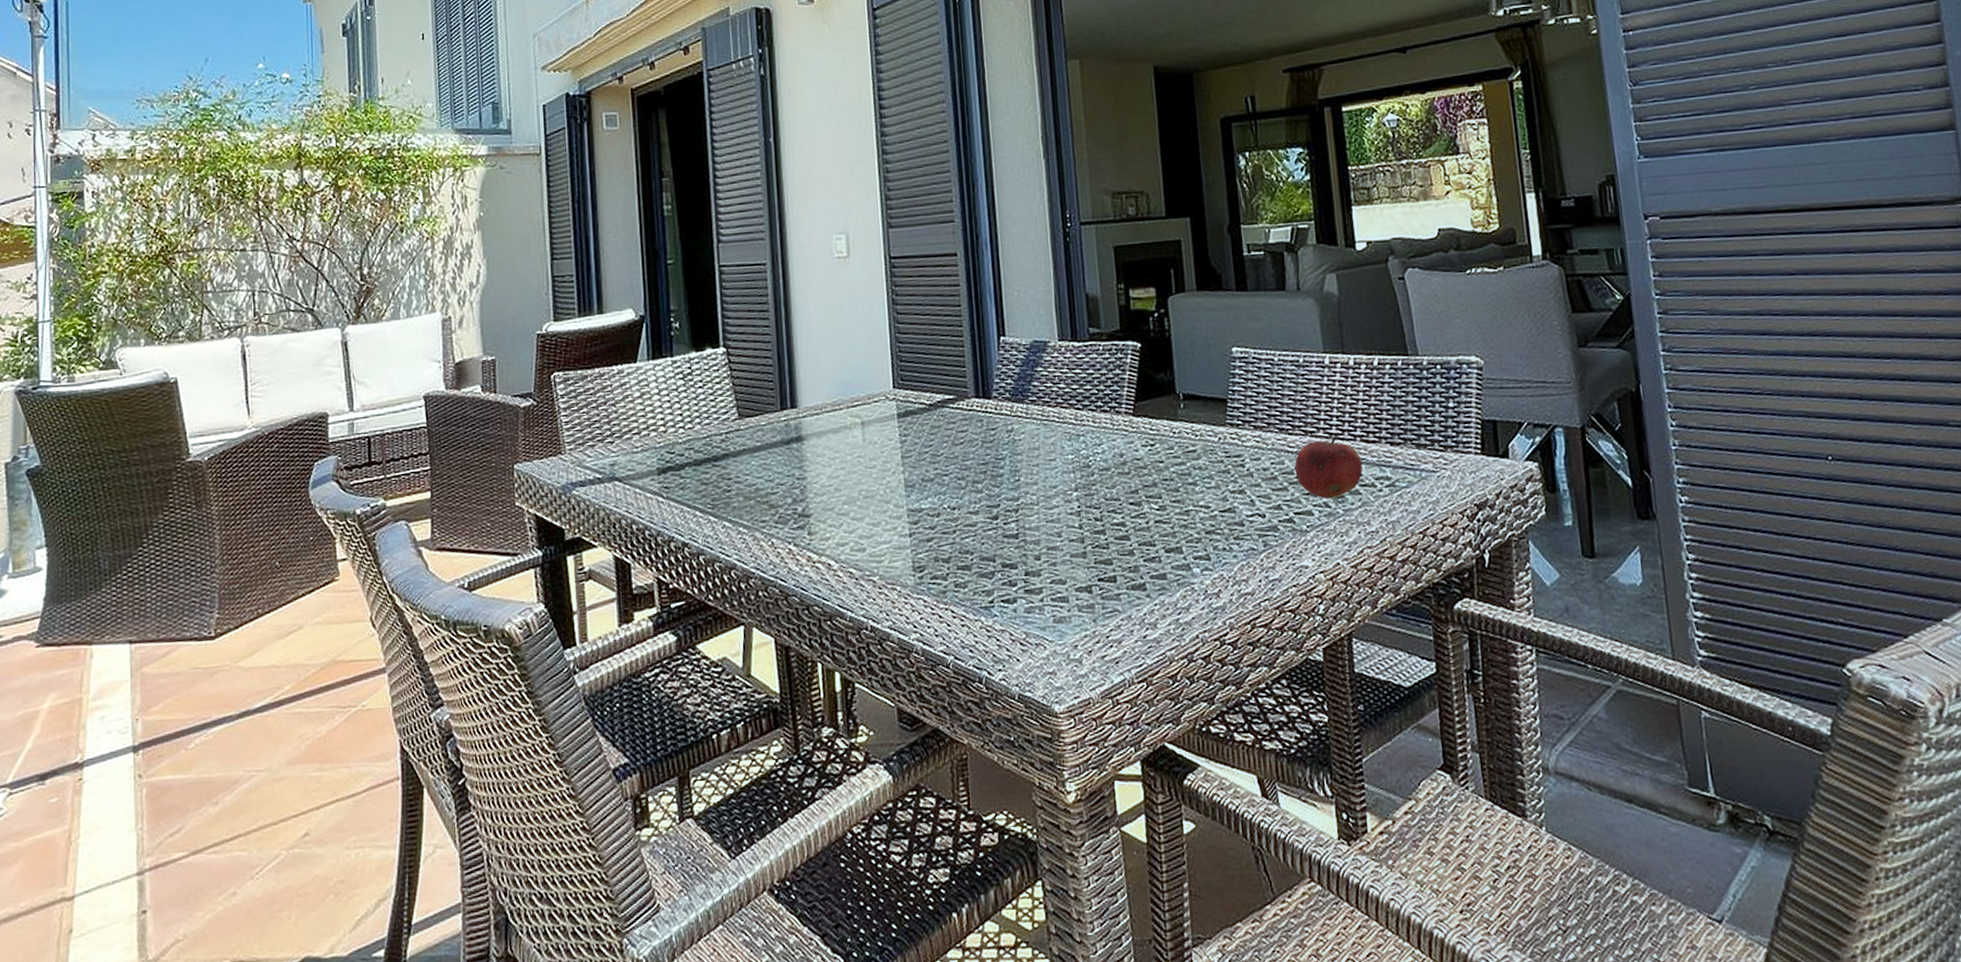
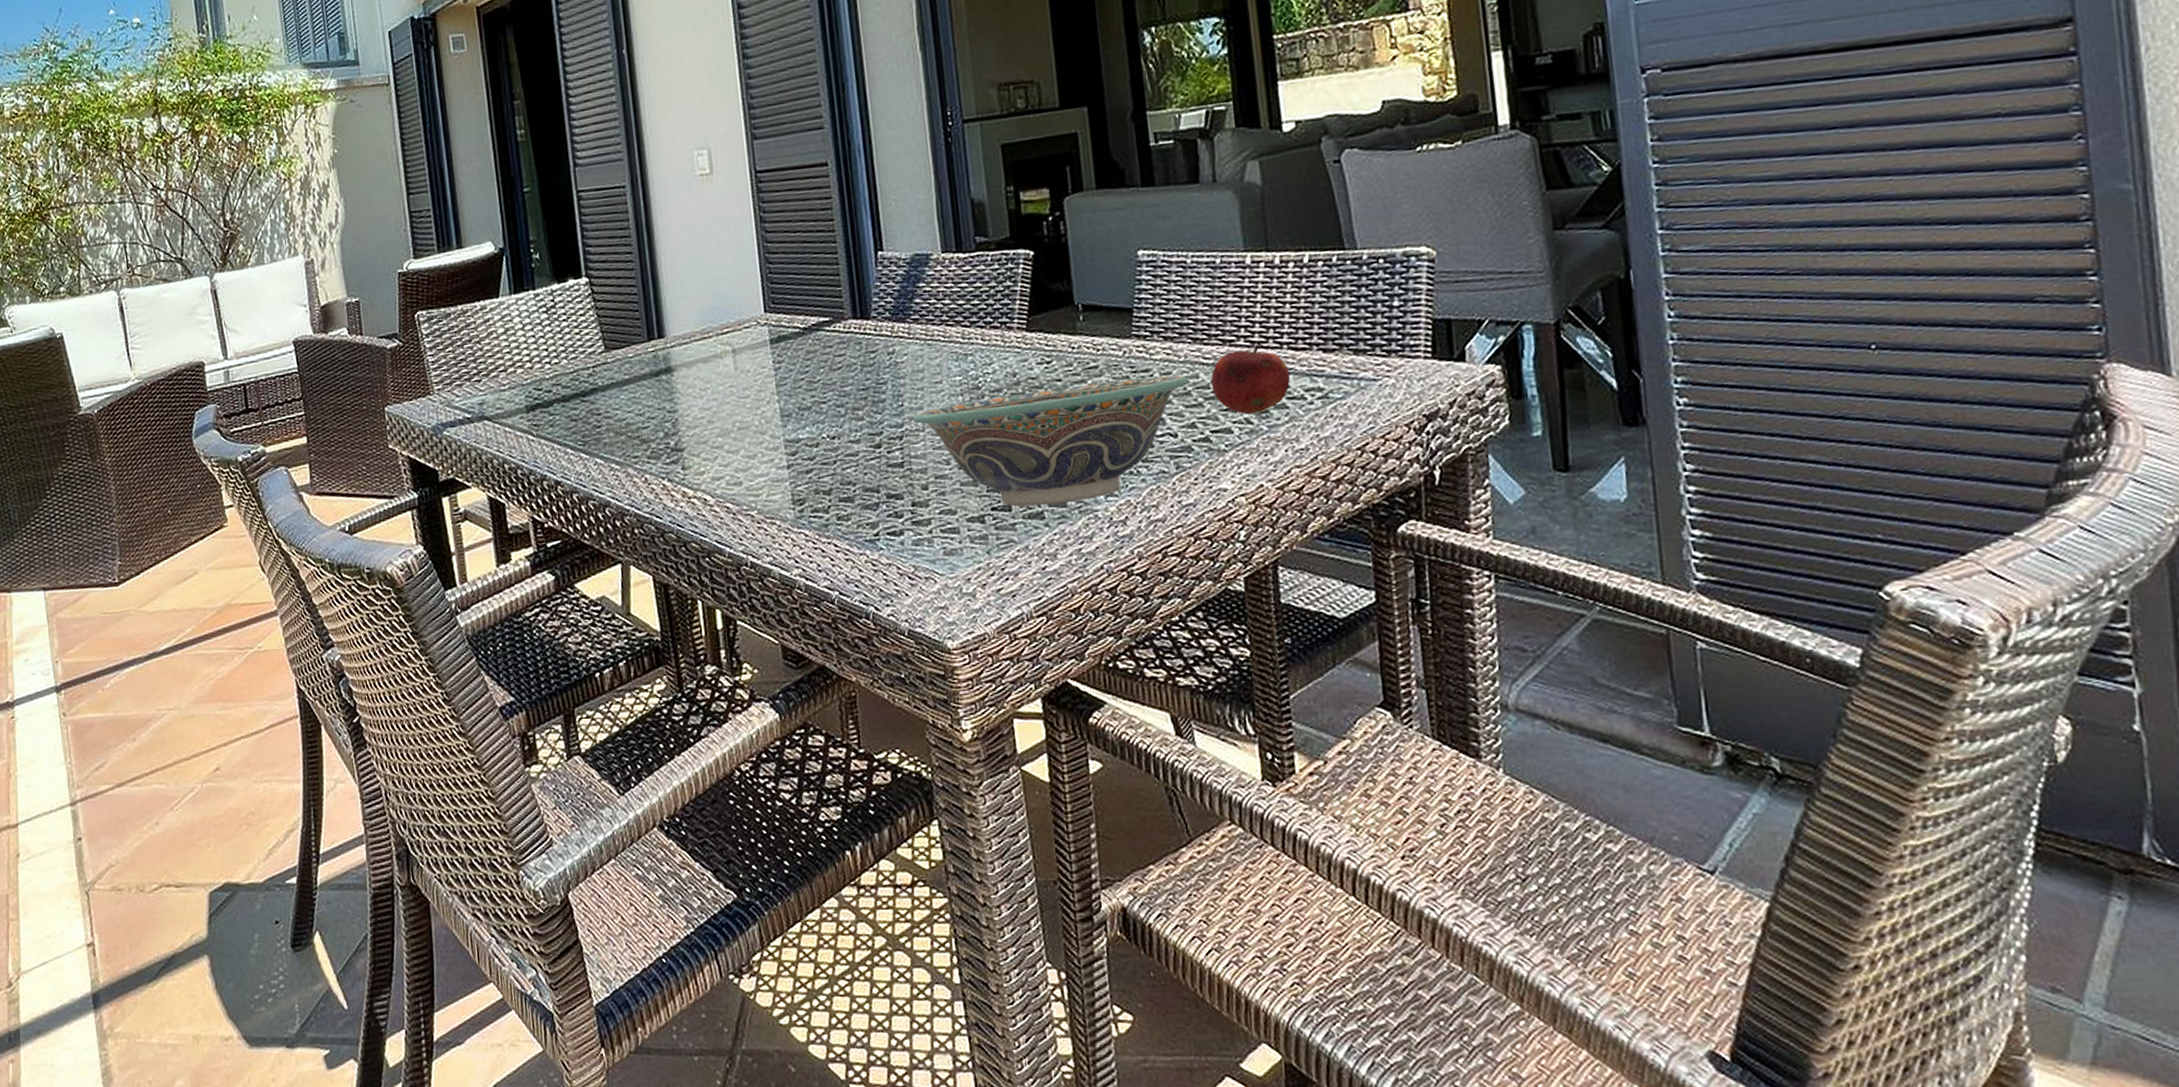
decorative bowl: none [1027,461,1276,578] -> present [912,375,1189,507]

